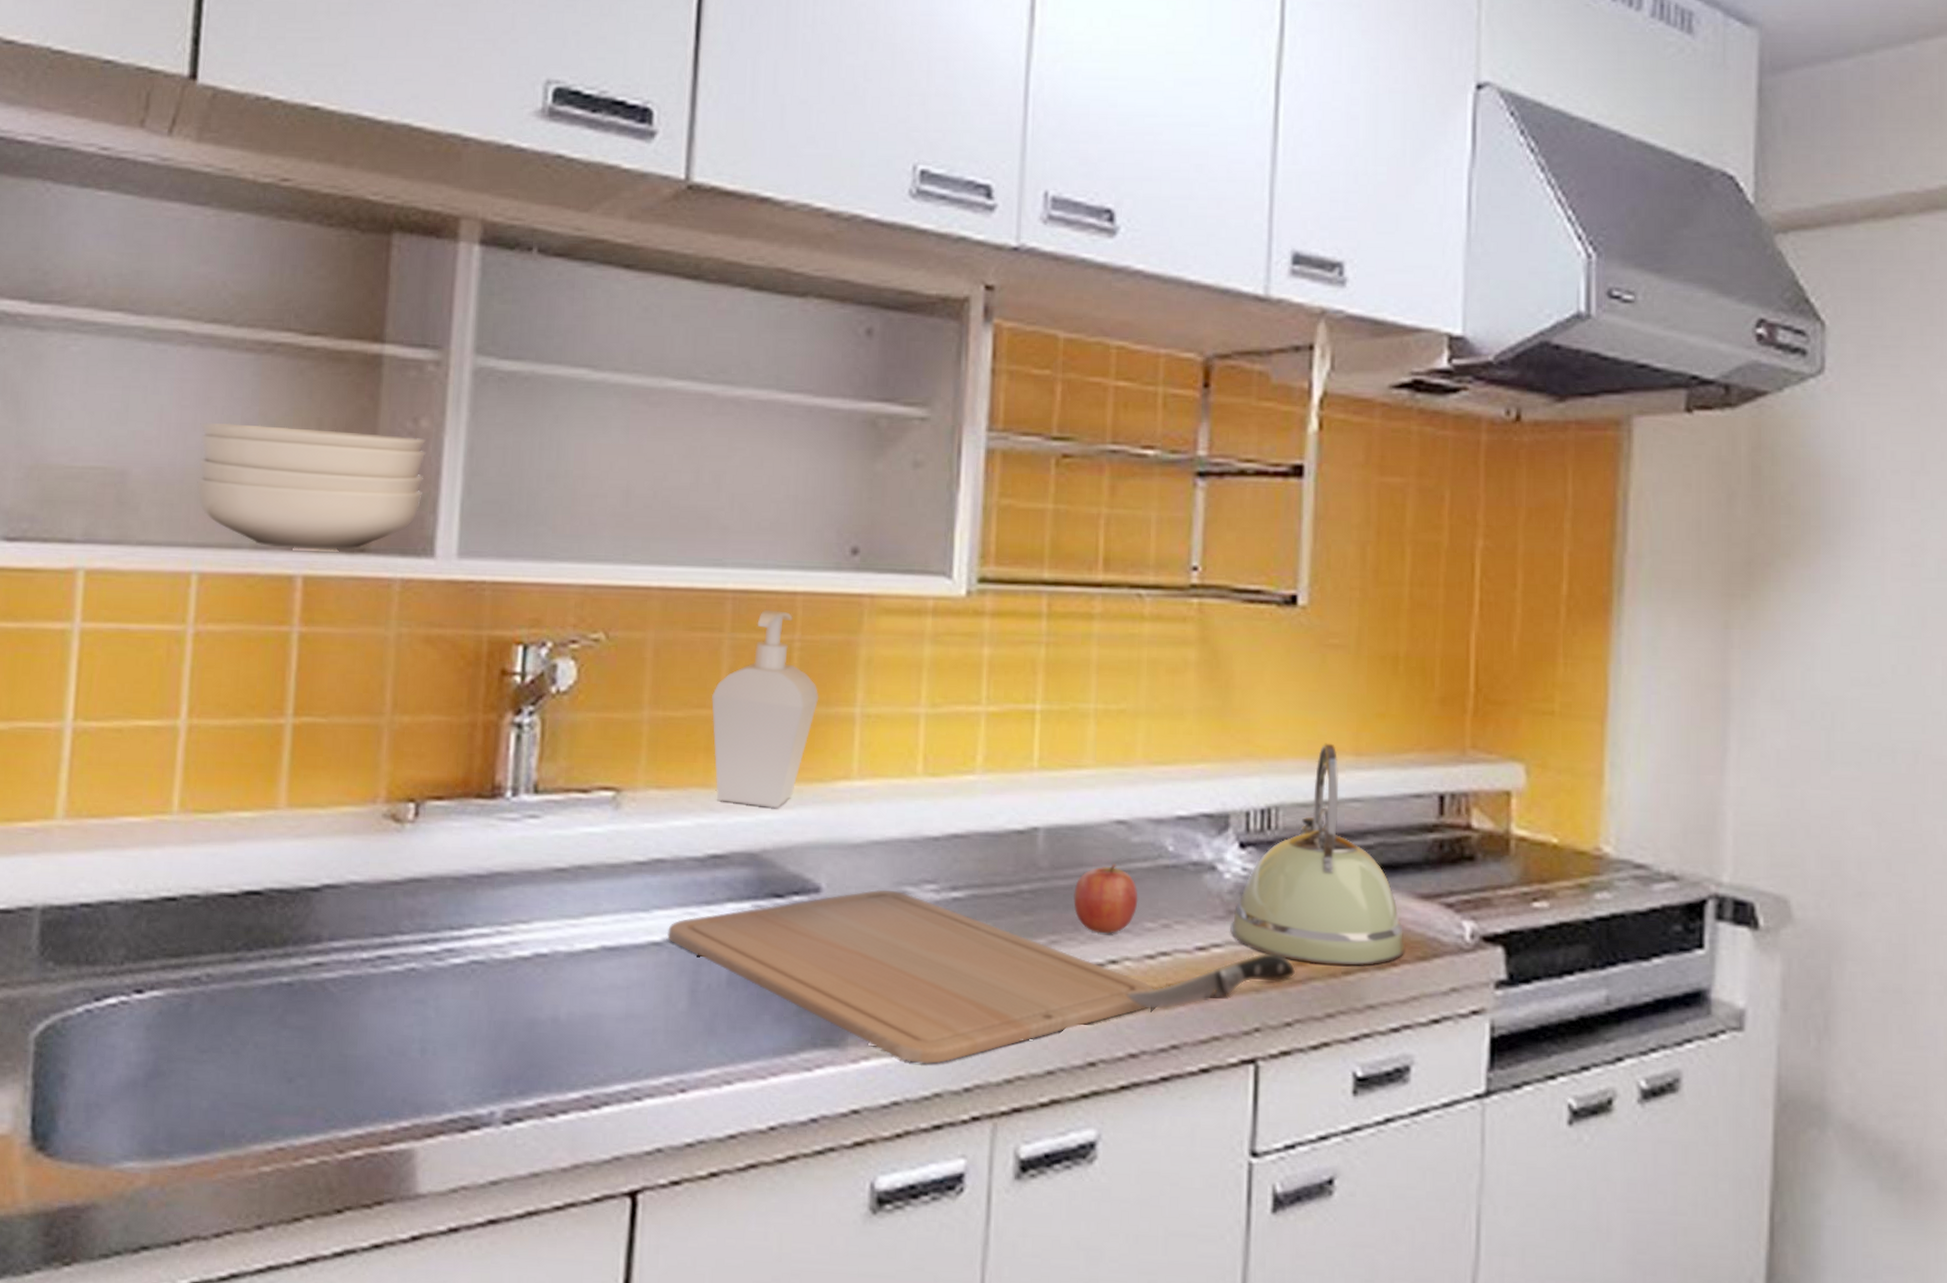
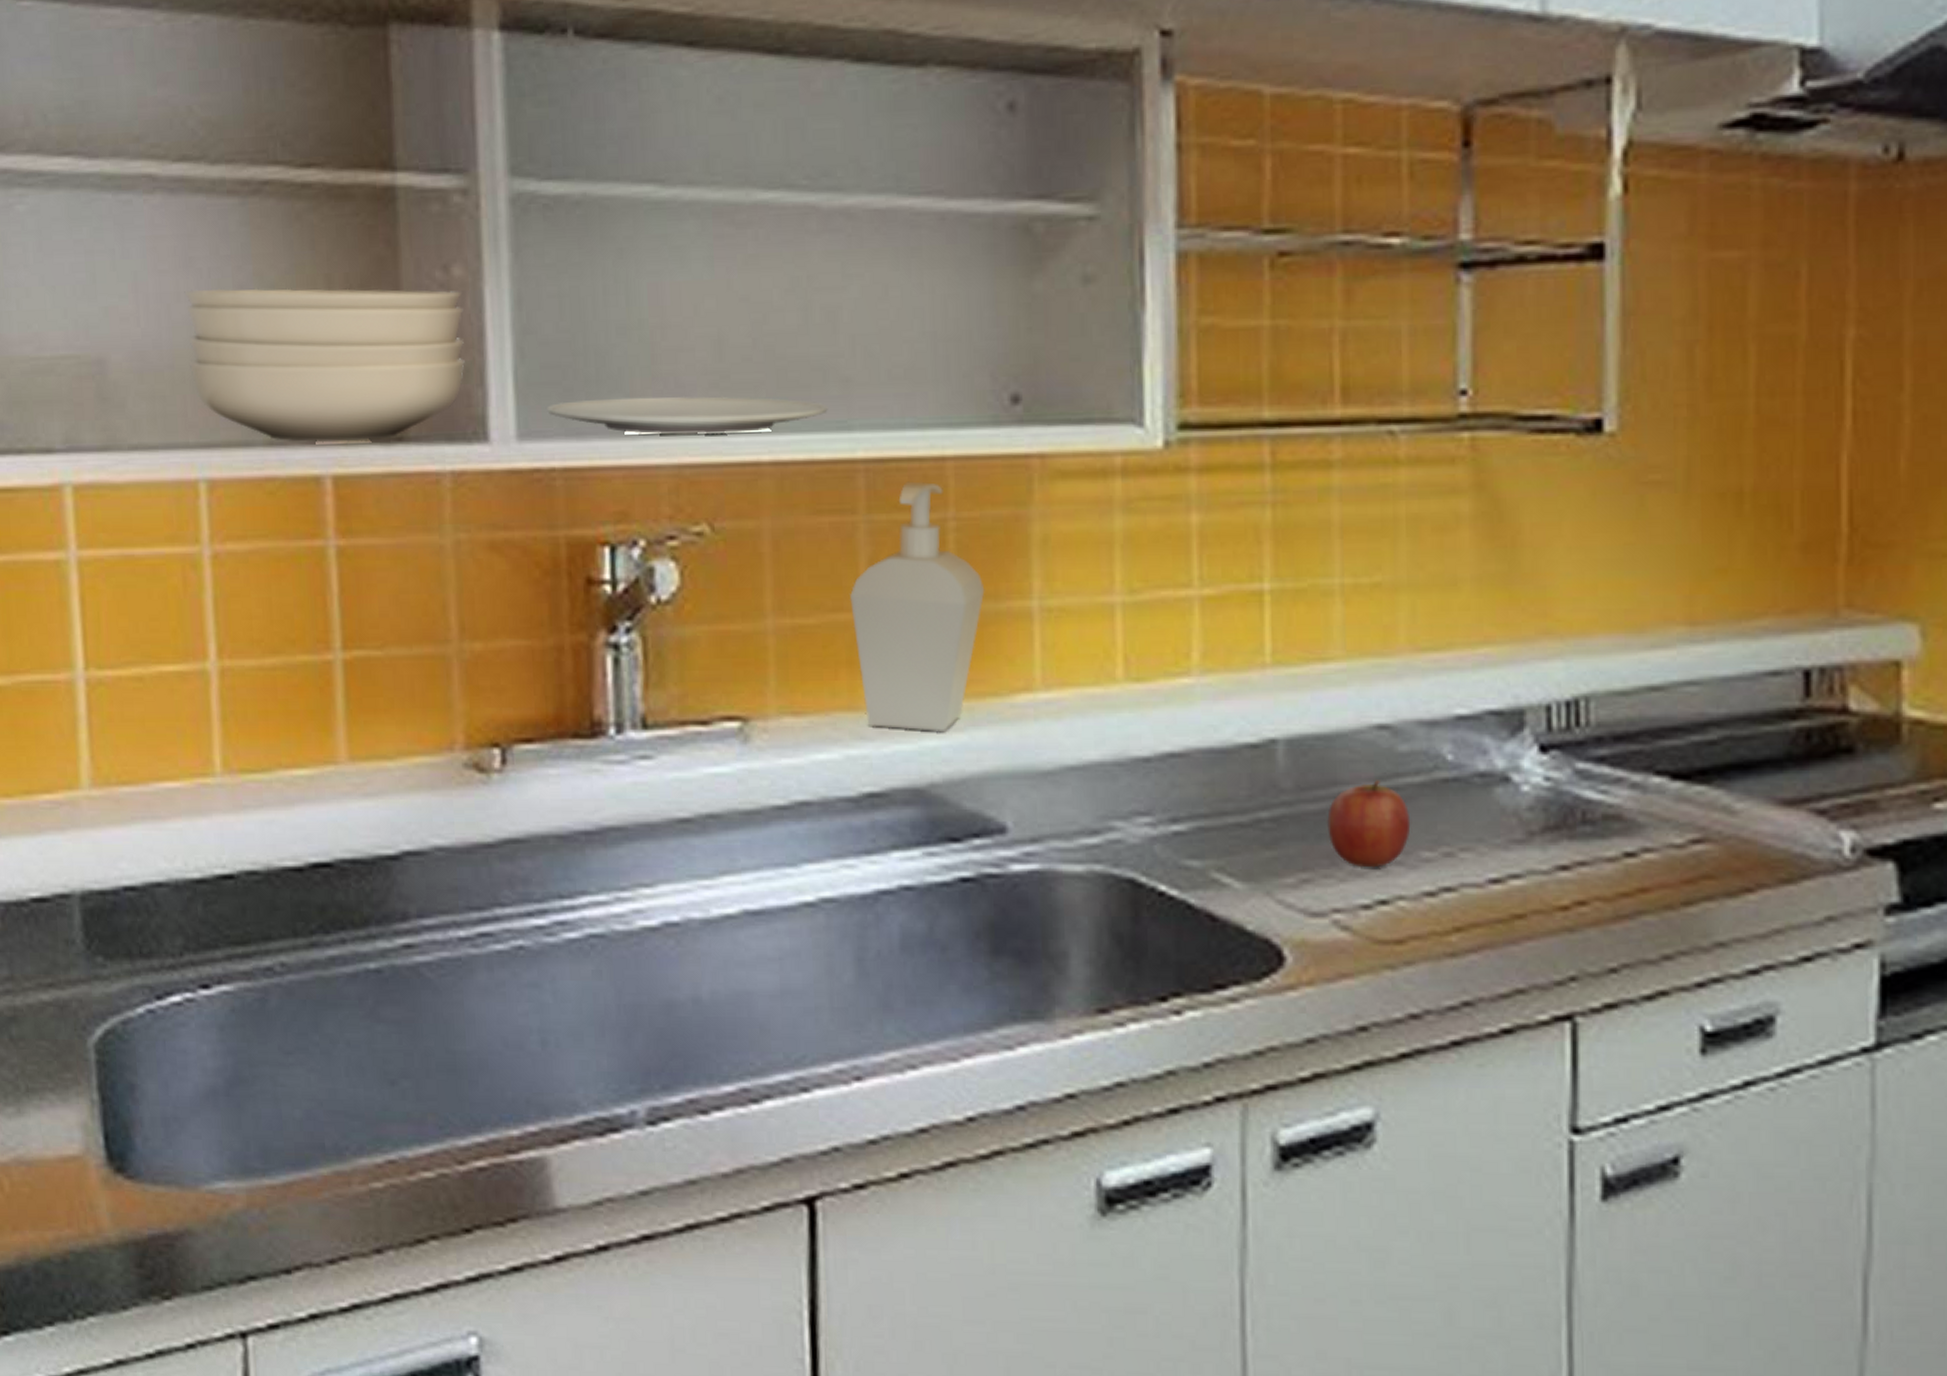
plate: none [483,530,708,564] -> present [545,396,828,435]
chopping board: present [667,889,1155,1064] -> none [822,826,1438,1037]
kitchen knife: present [1126,953,1296,1009] -> none [1401,883,1621,958]
kettle: present [1230,743,1406,966] -> none [1532,611,1764,894]

